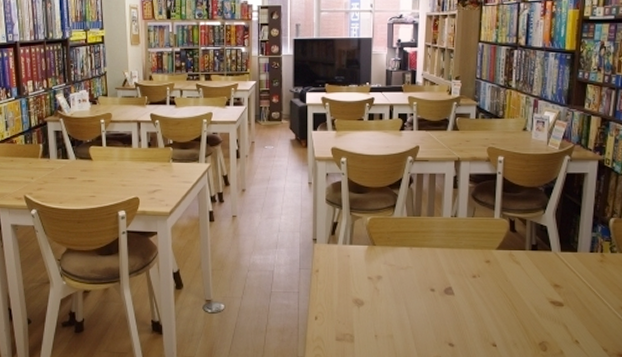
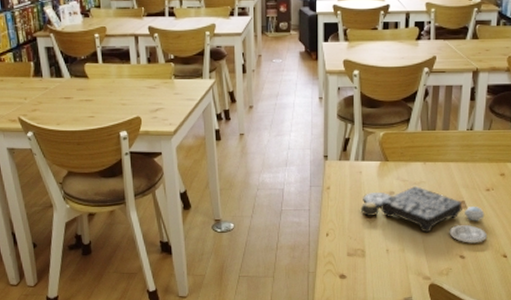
board game: none [348,271,476,331] -> present [360,186,488,243]

